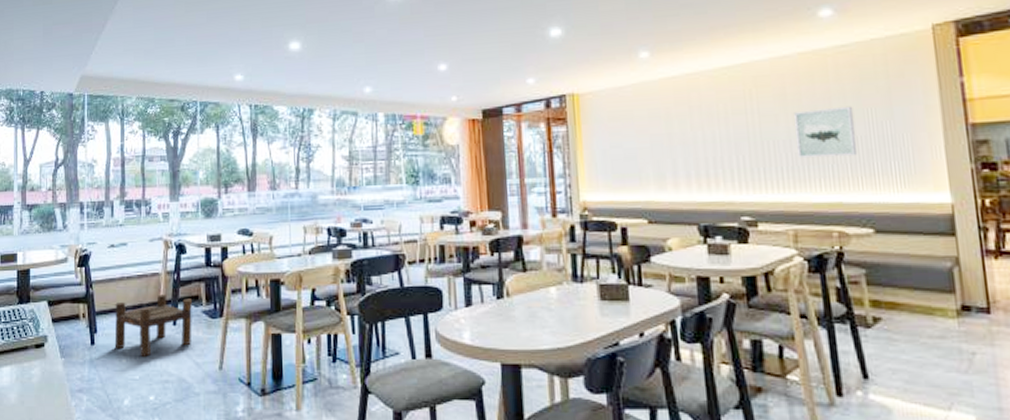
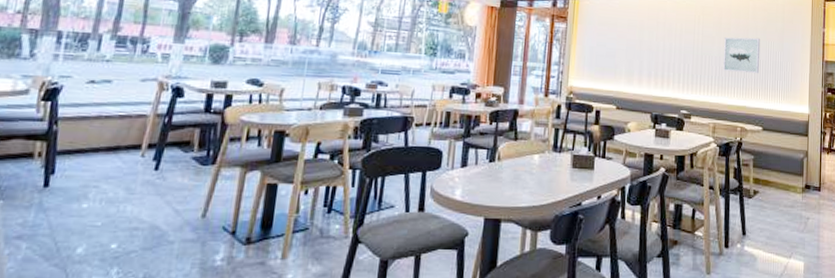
stool: present [114,294,192,357] -> none [75,137,182,202]

